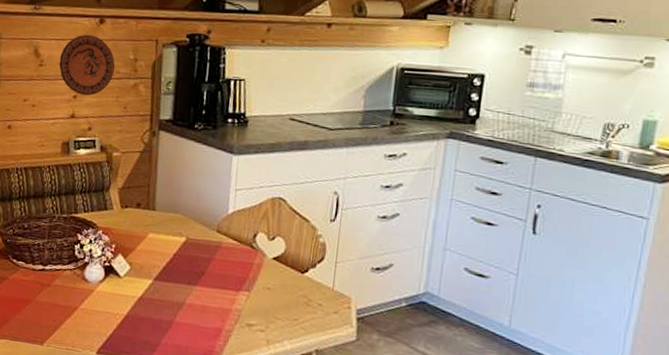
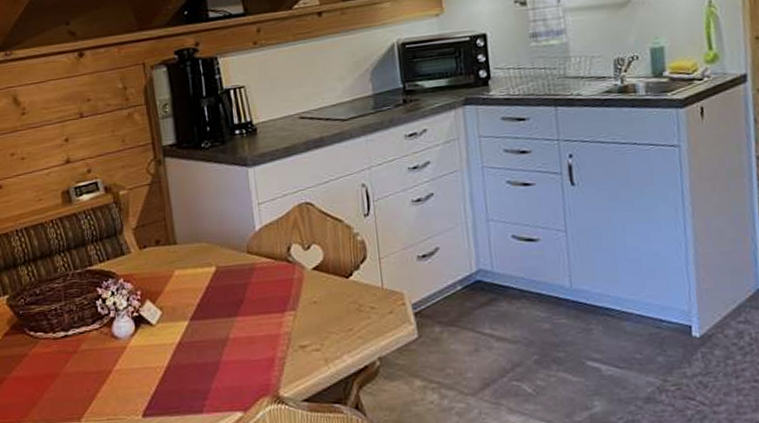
decorative plate: present [59,35,115,96] -> none [42,71,104,137]

